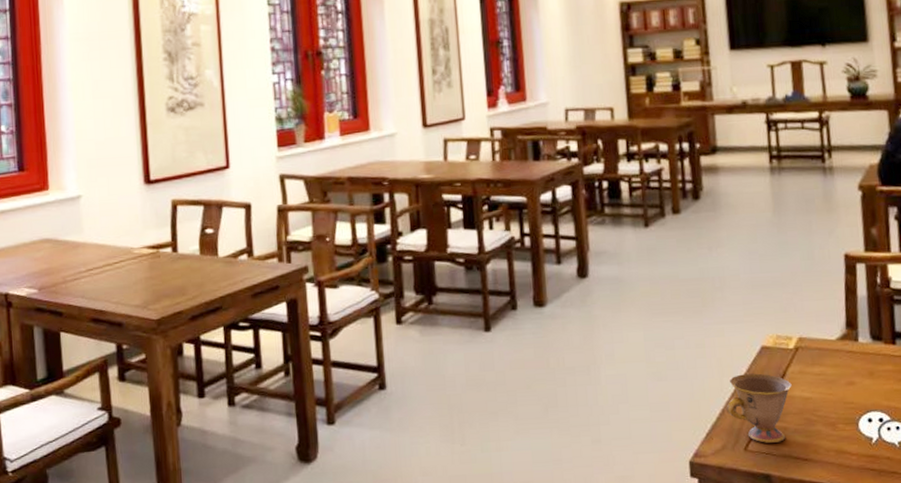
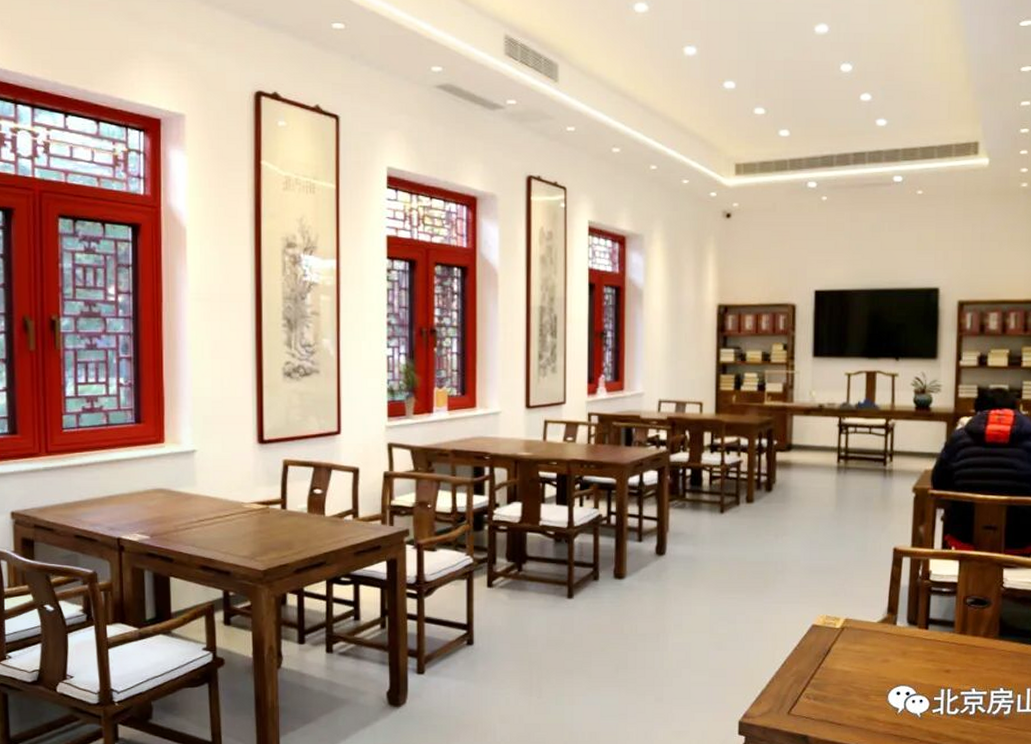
teacup: present [726,373,792,443] -> none [775,648,835,709]

